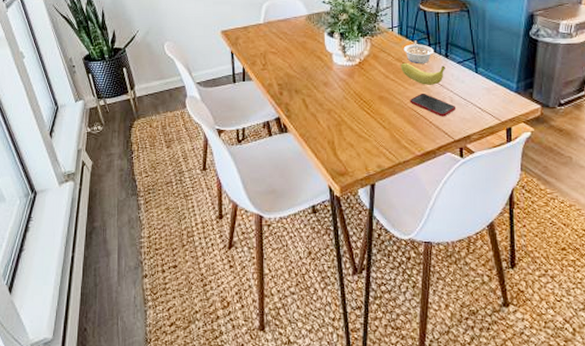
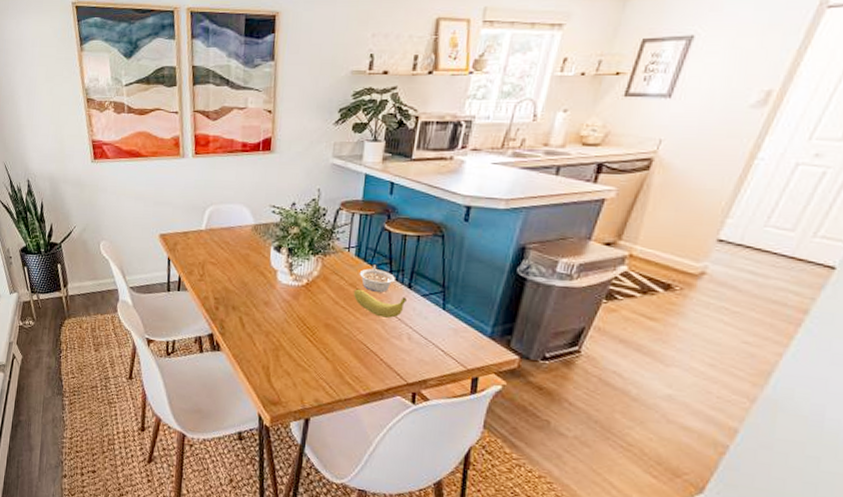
cell phone: present [409,94,457,117] -> none [359,326,414,356]

